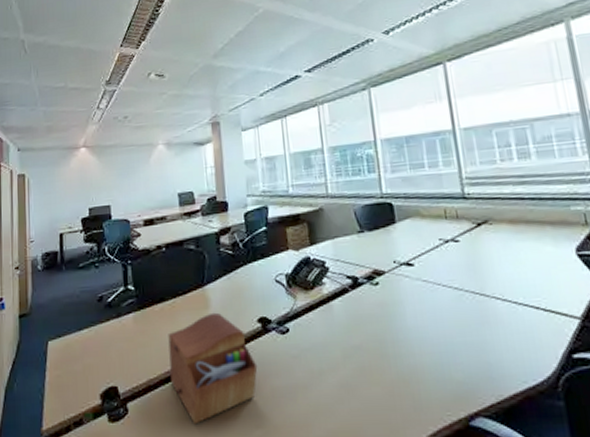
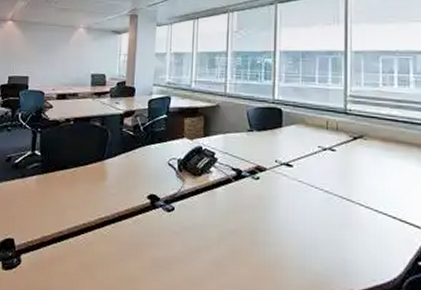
sewing box: present [168,312,258,425] -> none [63,184,142,281]

